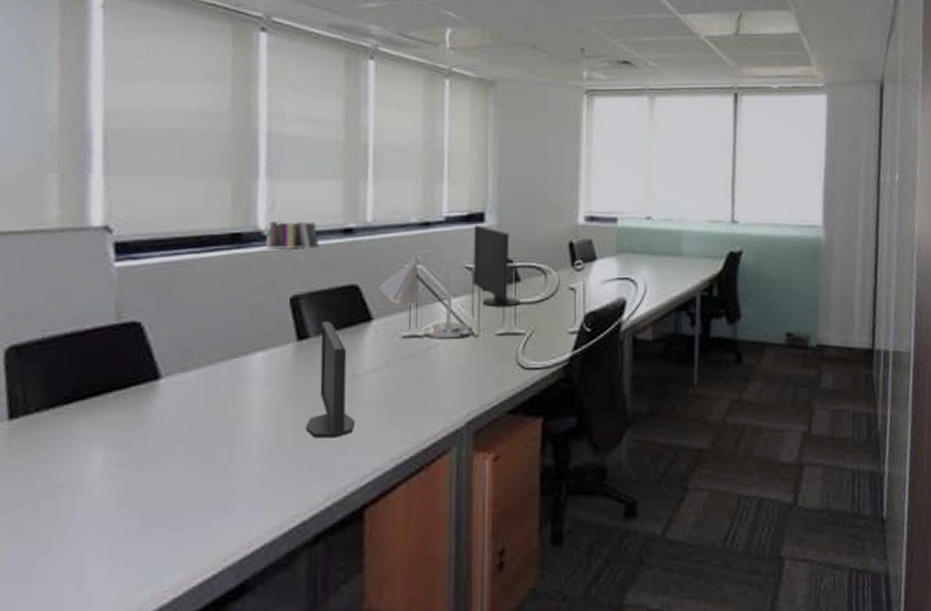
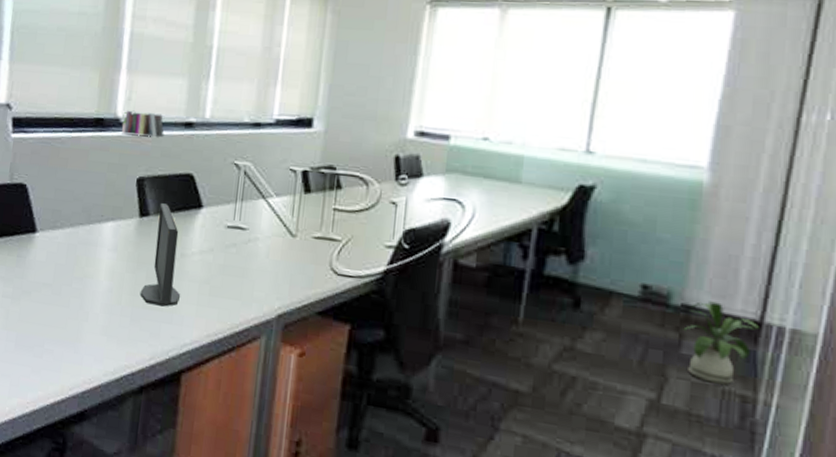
table lamp: present [379,249,474,339] -> none [210,148,292,236]
computer monitor: present [473,224,520,308] -> none [295,129,340,213]
house plant: none [820,338,873,408] -> present [683,301,761,385]

